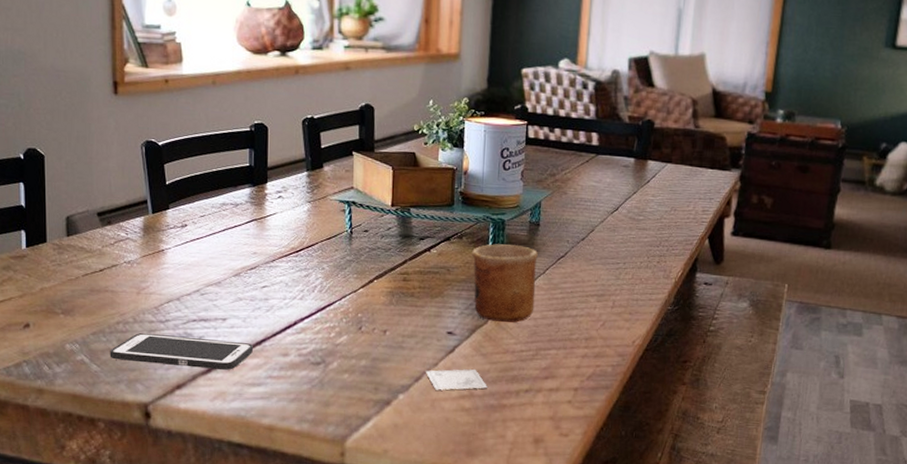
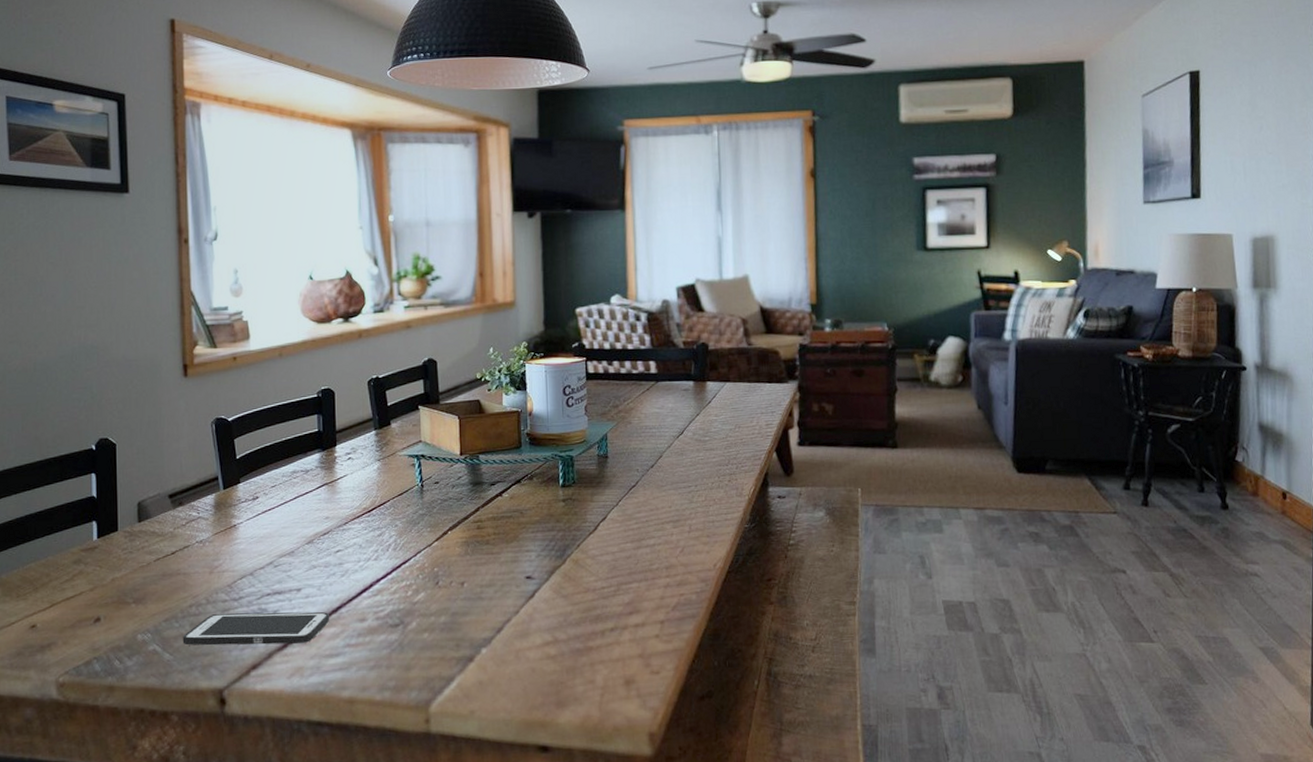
hazard warning label: present [425,369,487,390] -> none [506,613,571,640]
cup: present [472,244,538,323] -> none [544,480,611,560]

